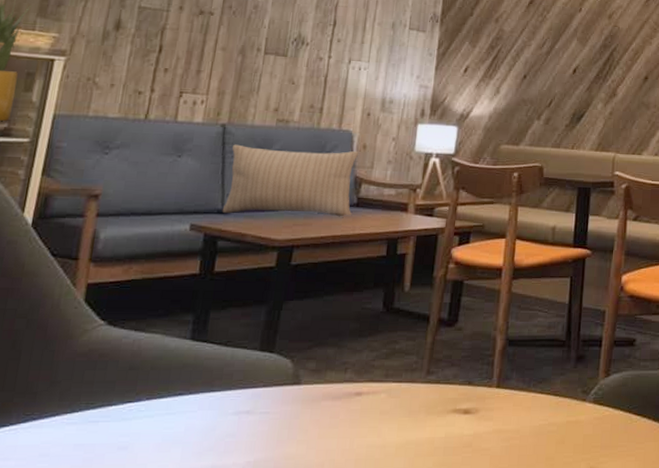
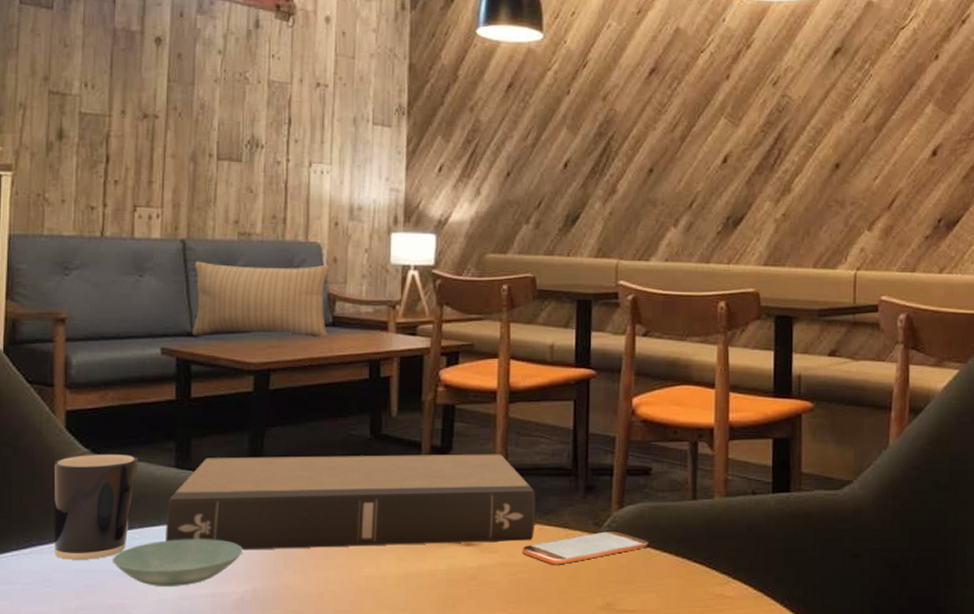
mug: none [55,326,154,433] -> present [53,453,138,560]
saucer: none [114,410,250,459] -> present [111,539,244,586]
book: none [172,326,531,421] -> present [166,454,535,550]
smartphone: none [516,398,631,433] -> present [523,531,650,566]

